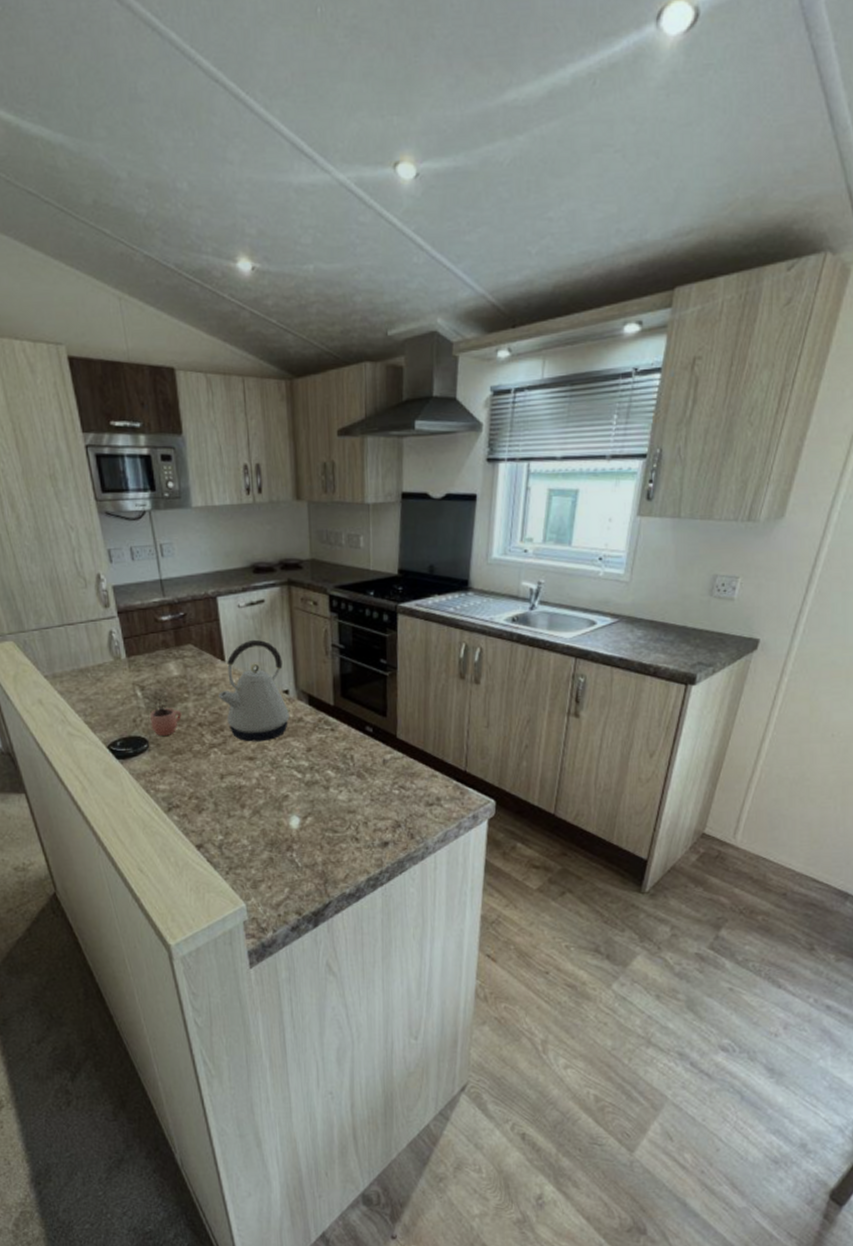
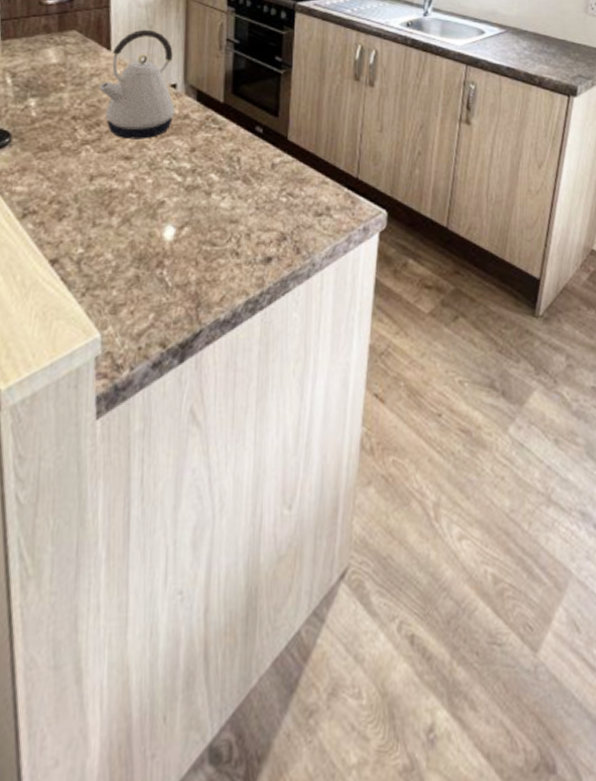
cocoa: present [148,694,182,737] -> none [17,82,55,130]

